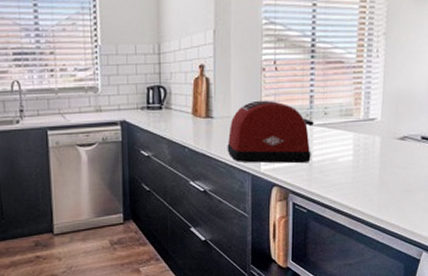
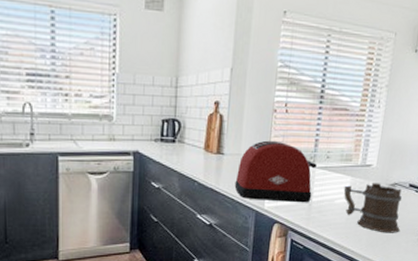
mug: none [346,137,415,191] -> present [343,183,402,233]

